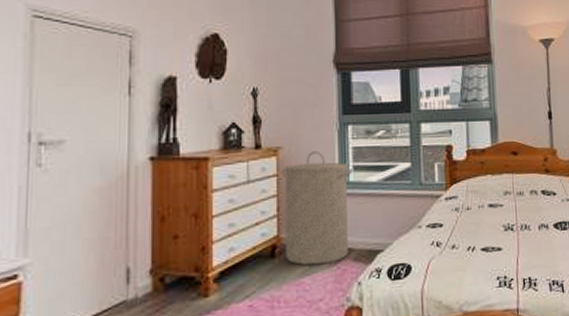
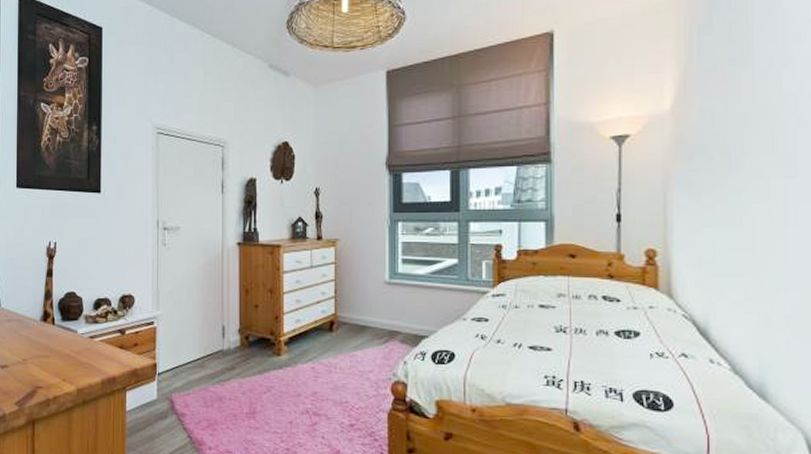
laundry hamper: present [281,151,352,266] -> none [339,244,401,342]

